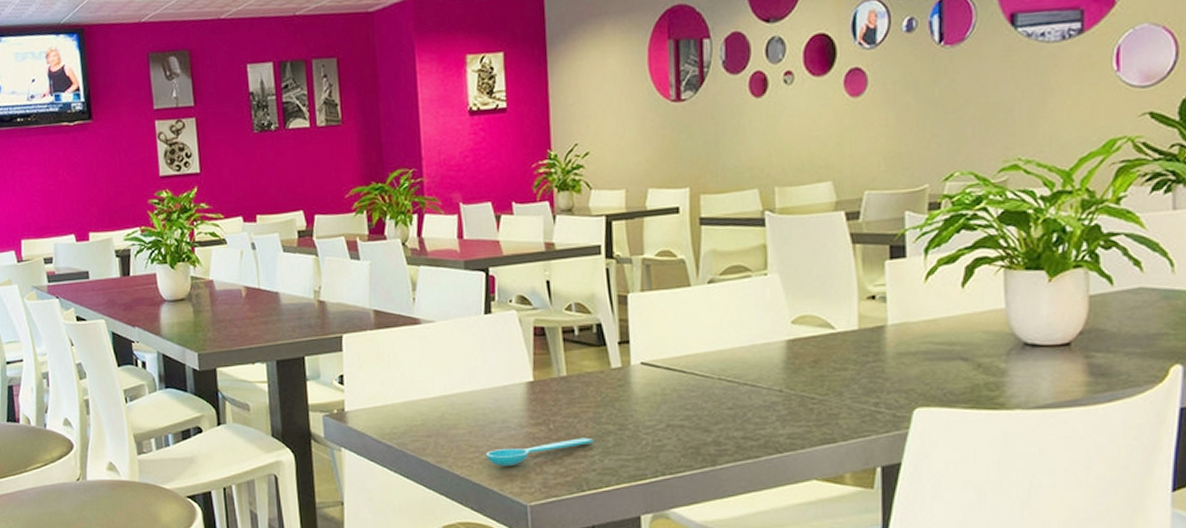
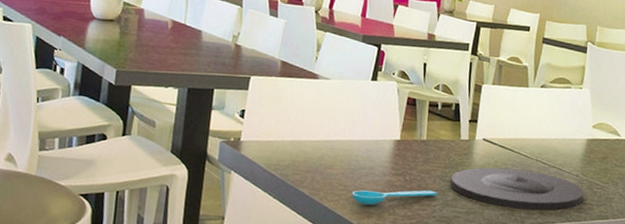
plate: none [607,394,795,446] -> present [450,167,584,211]

